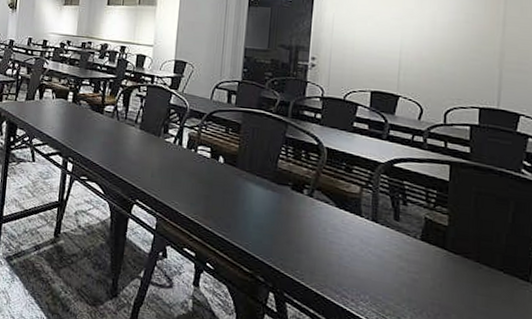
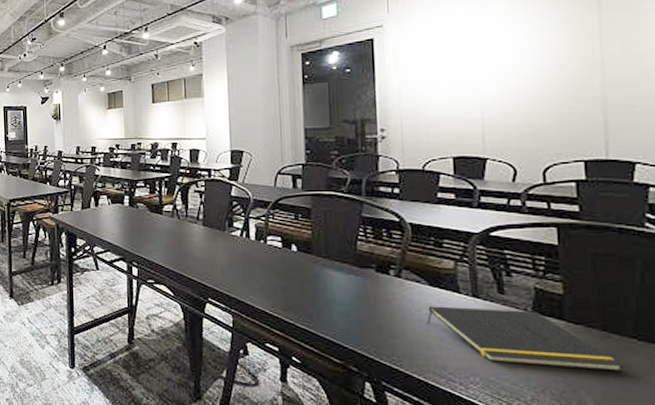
notepad: none [330,226,490,300] -> present [427,306,624,372]

